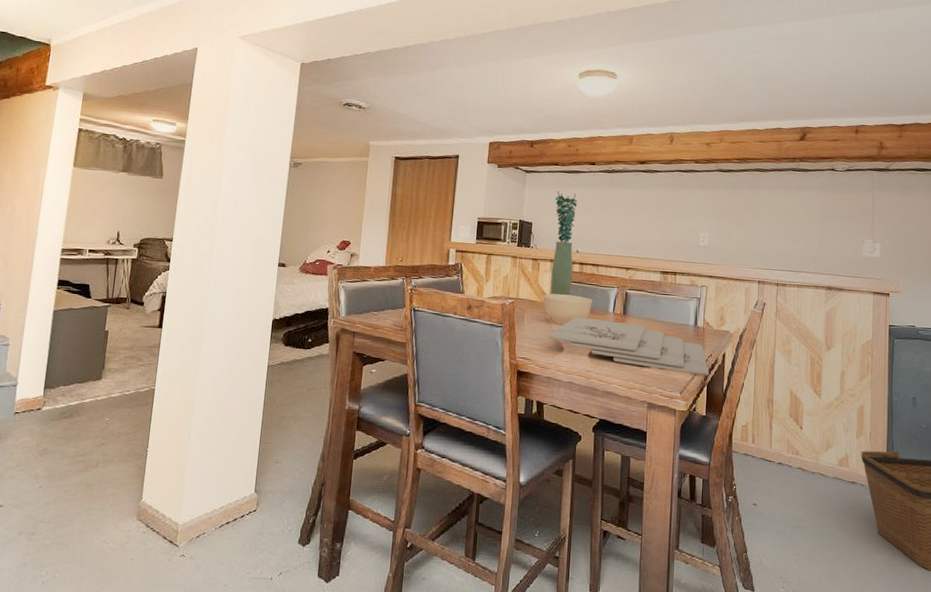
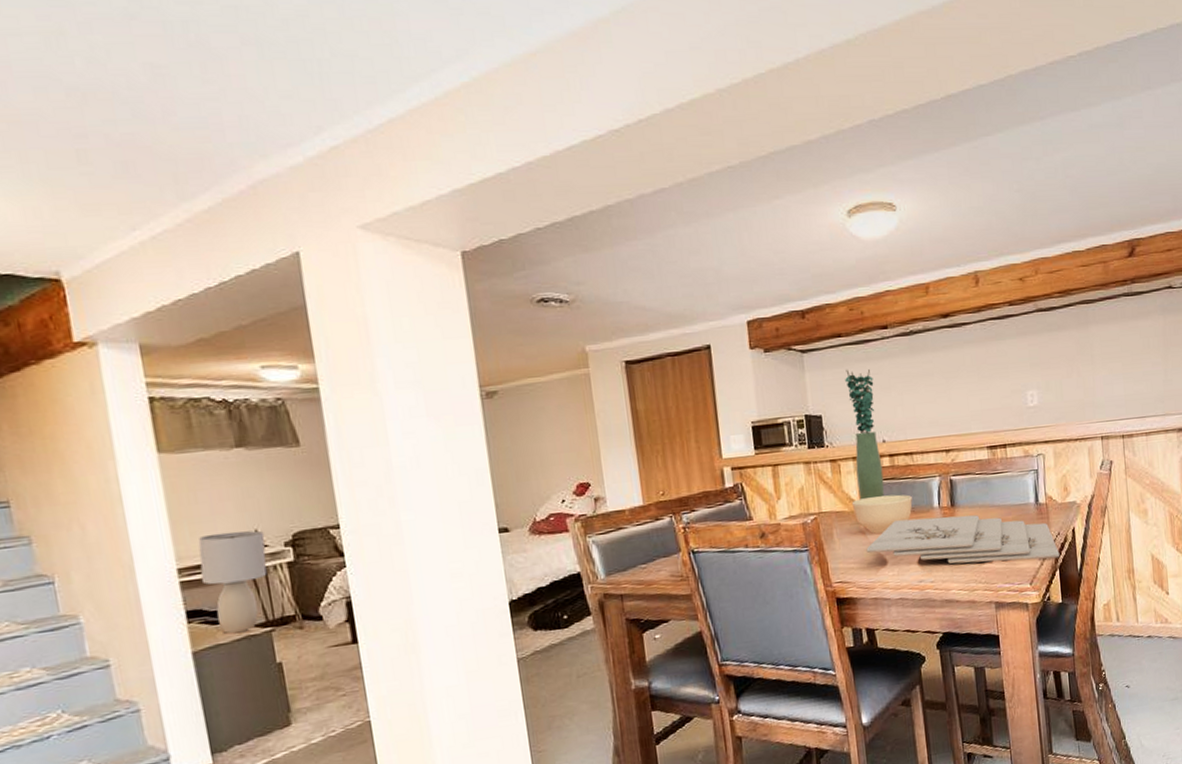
lamp: none [74,228,123,303] -> present [198,530,268,634]

